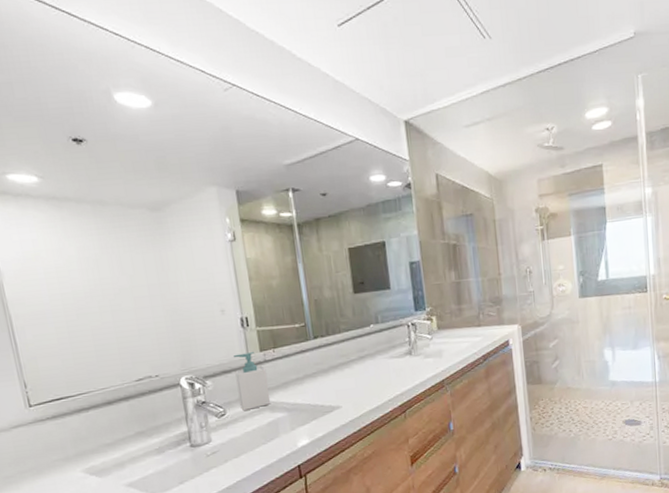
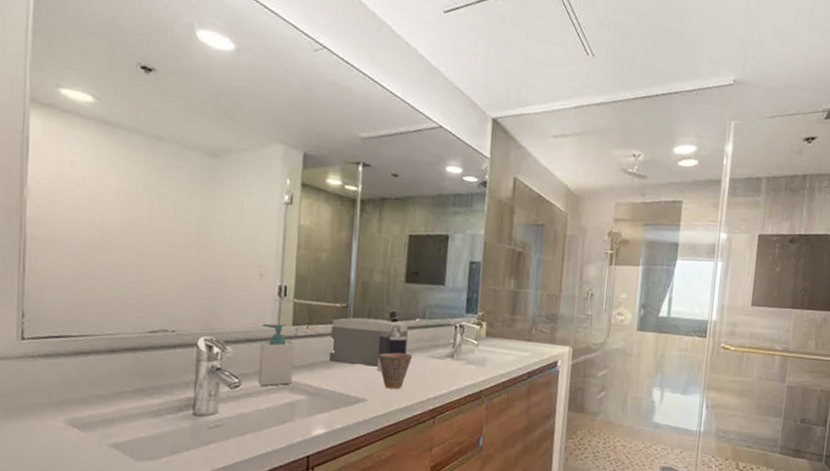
battery: none [295,330,368,379] -> present [328,317,409,367]
perfume bottle: none [339,320,368,380] -> present [377,310,408,372]
cup: none [342,358,374,394] -> present [378,352,412,390]

